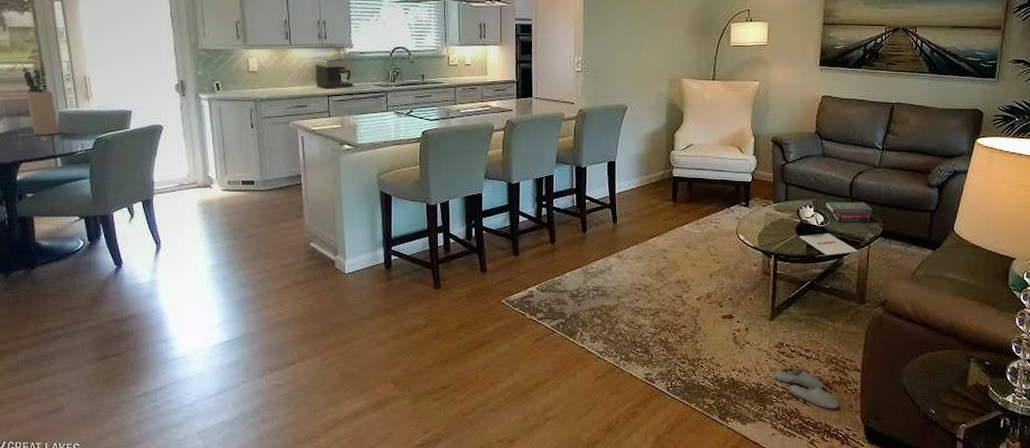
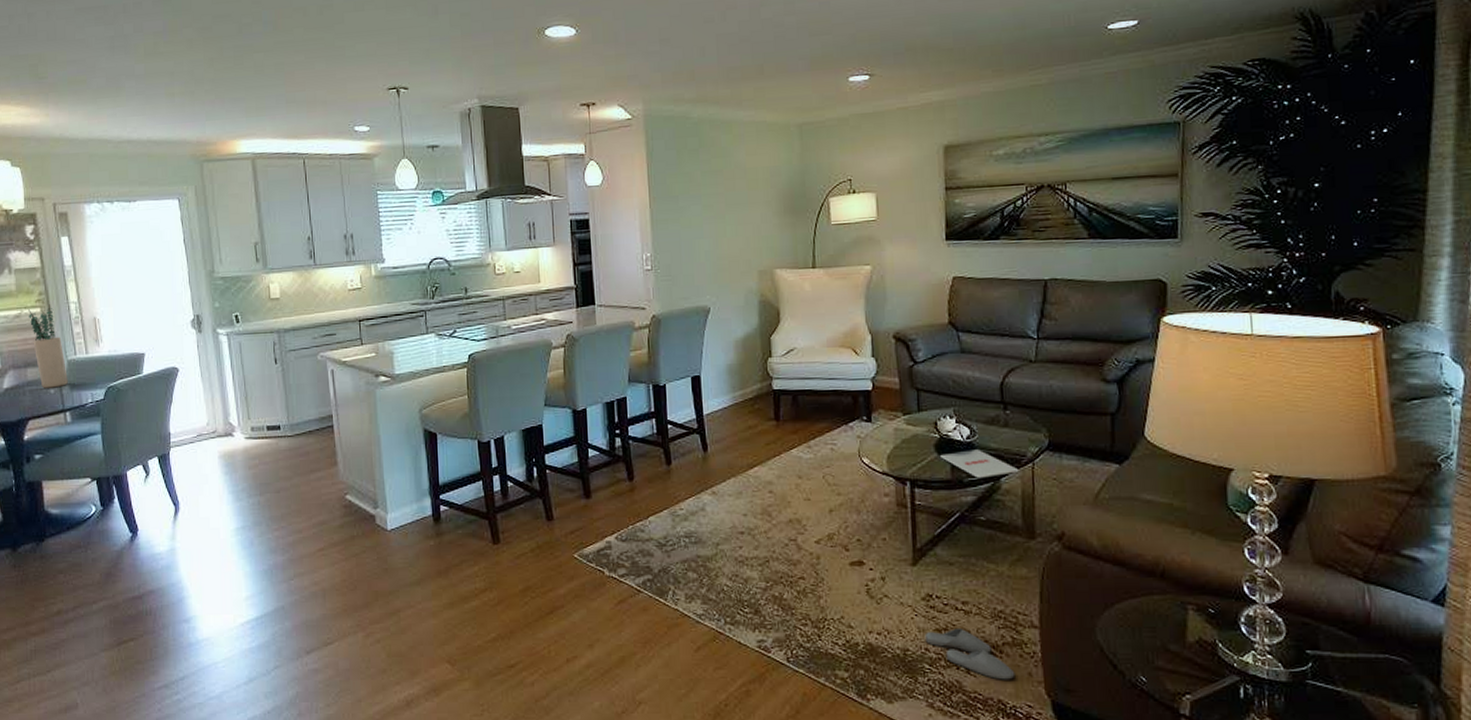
coffee maker: present [315,57,354,89] -> none [343,275,387,312]
books: present [825,201,873,223] -> none [970,406,1033,436]

